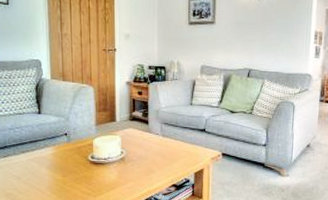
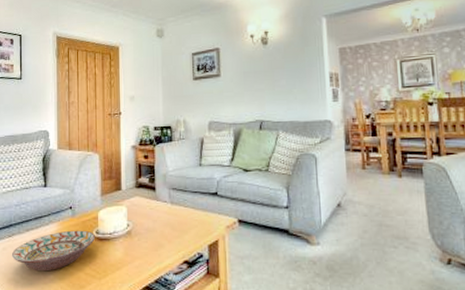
decorative bowl: none [7,154,91,189] -> present [11,230,96,272]

